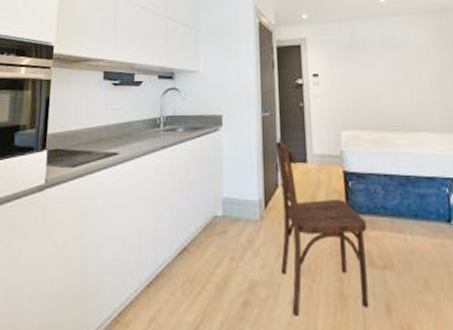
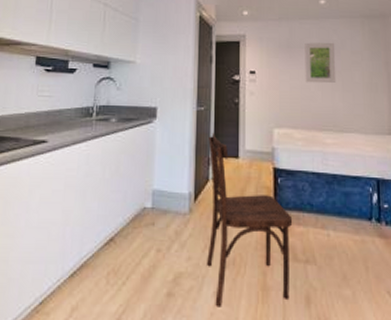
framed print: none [367,41,403,83] -> present [304,42,337,84]

